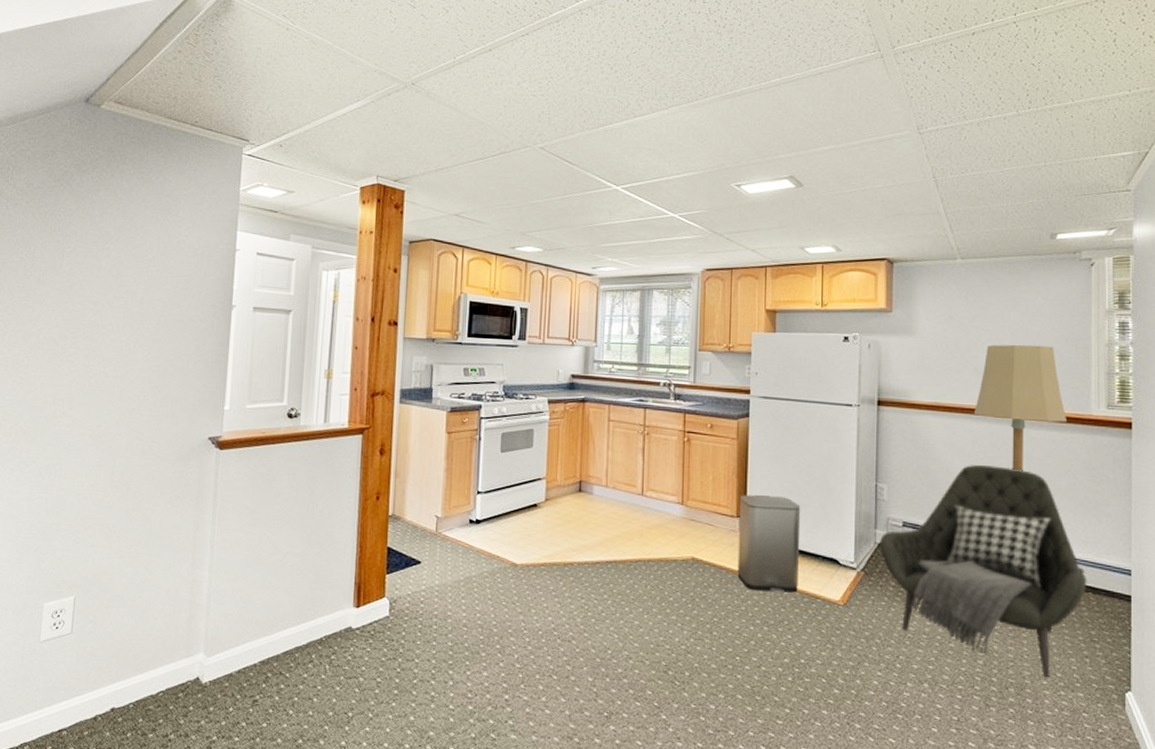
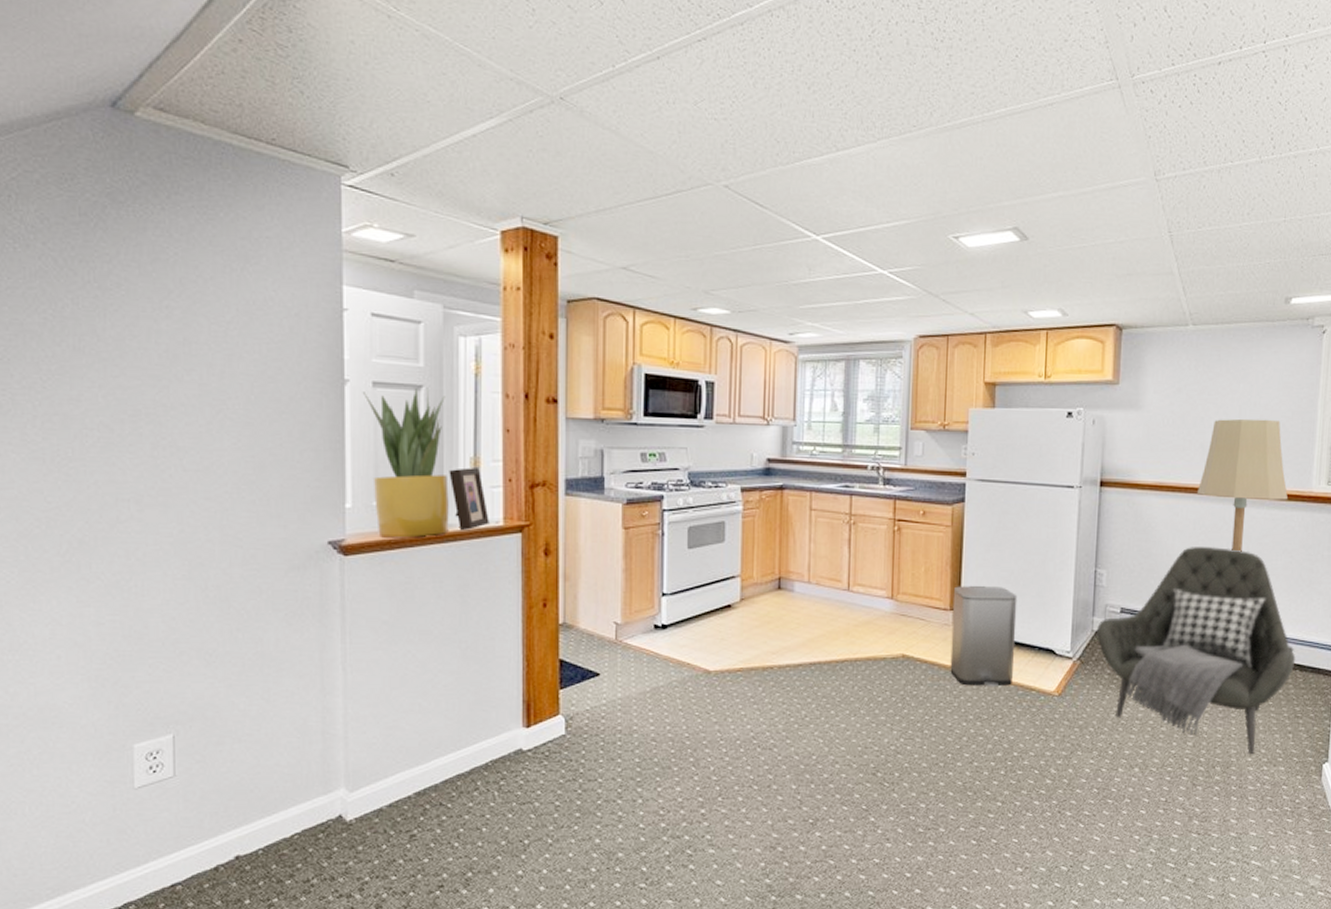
planter: none [246,312,309,437] -> present [363,387,449,539]
picture frame: none [307,378,337,432] -> present [449,468,489,531]

